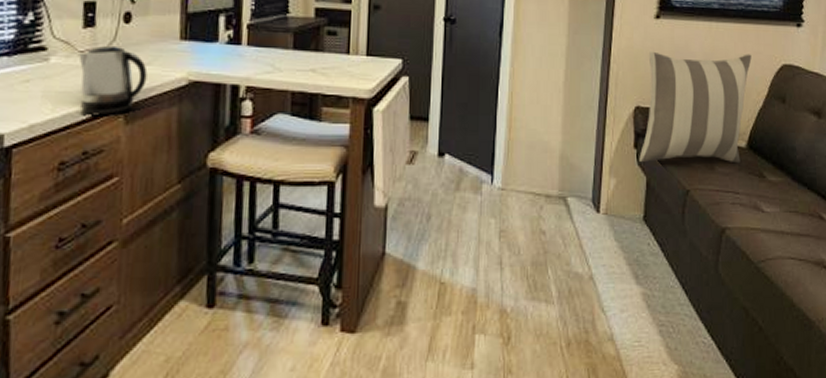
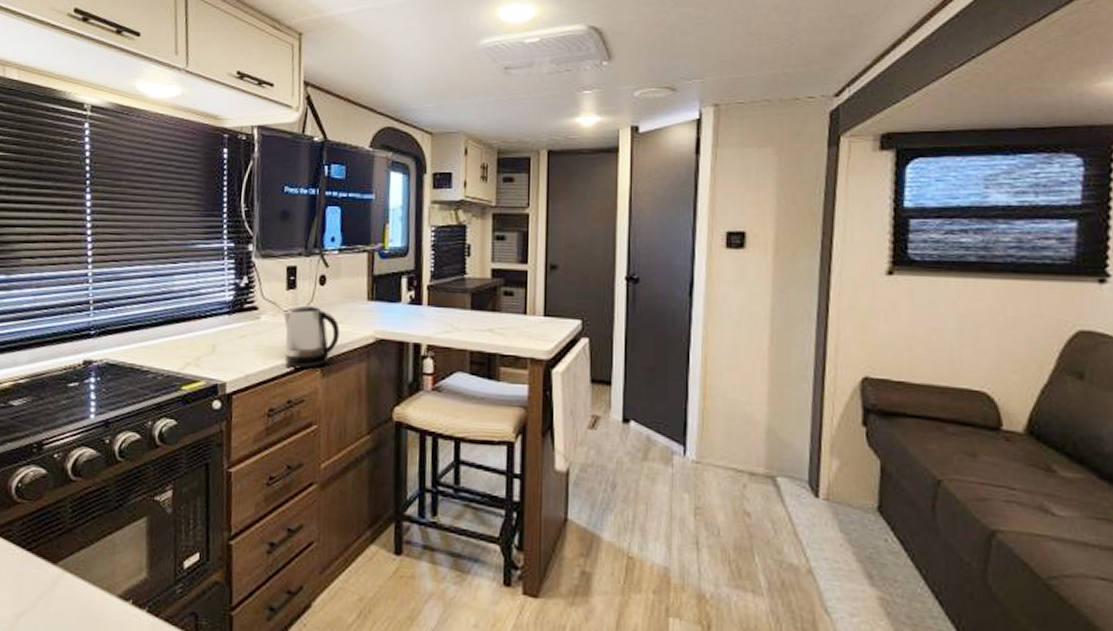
pillow: present [639,51,752,164] -> none [870,313,1029,452]

